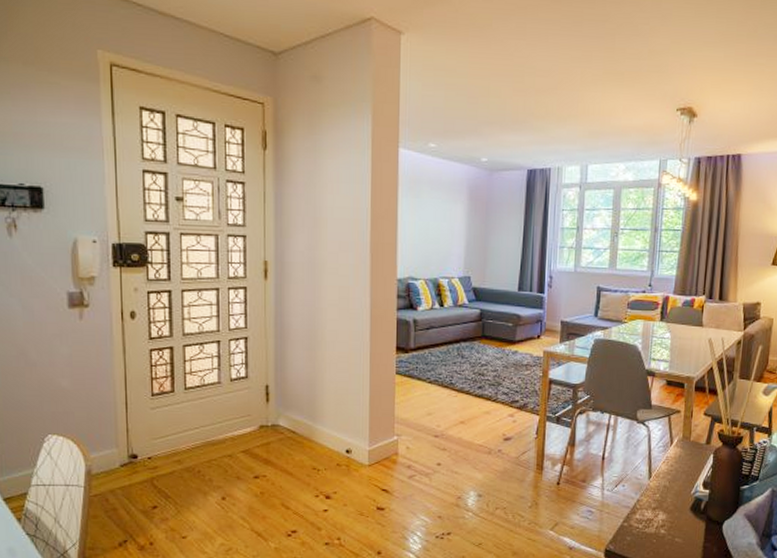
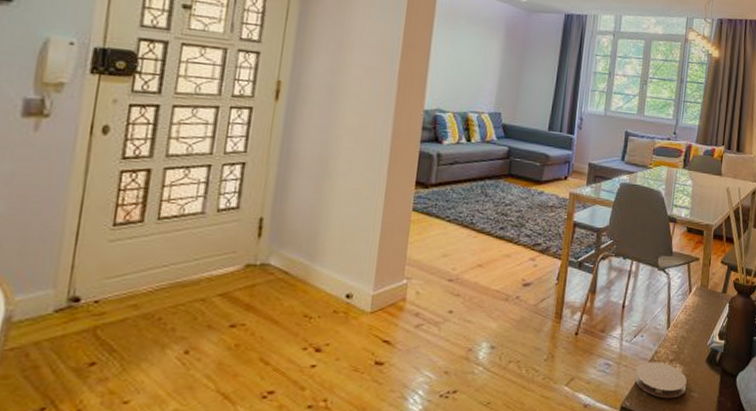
coaster: none [618,509,670,544] -> present [635,362,687,399]

